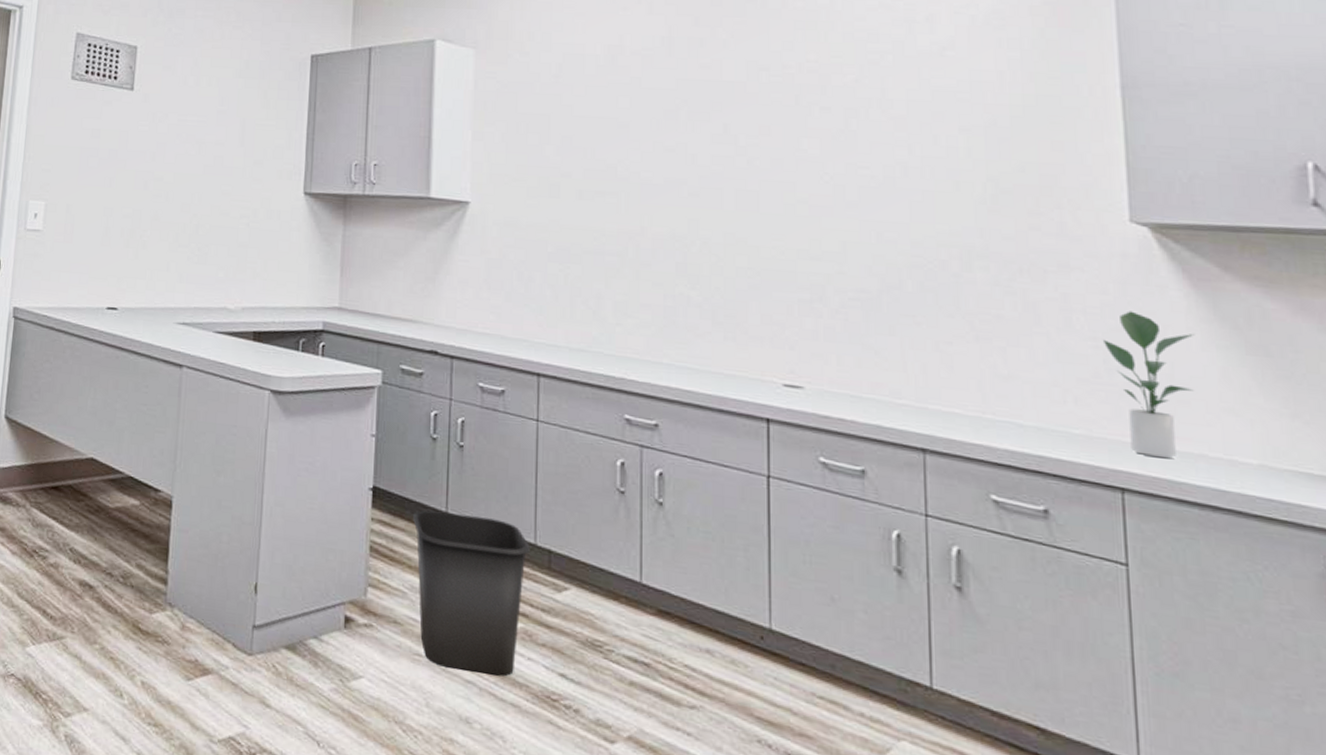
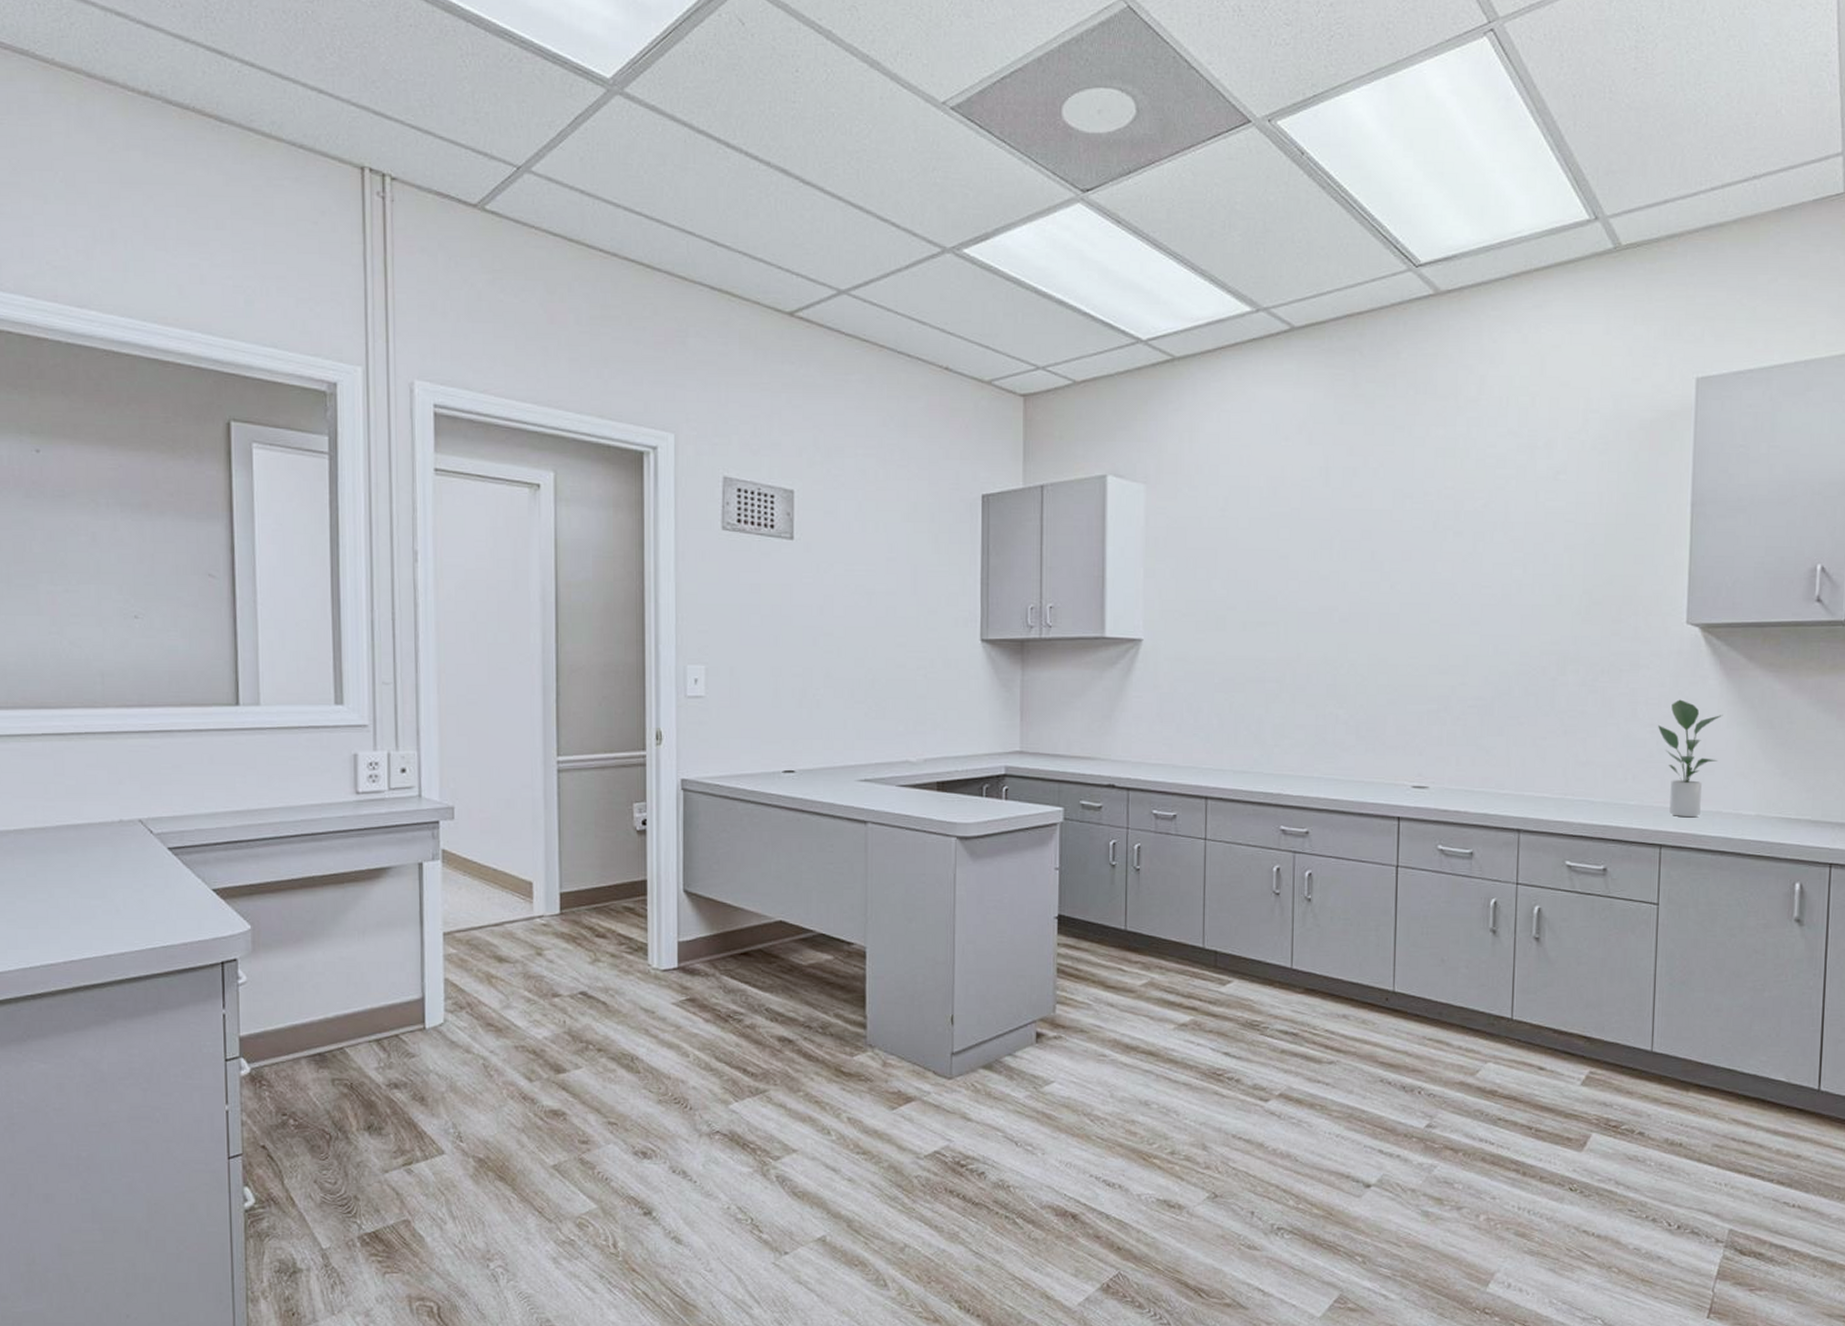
waste bin: present [413,510,530,676] -> none [1096,930,1199,1062]

